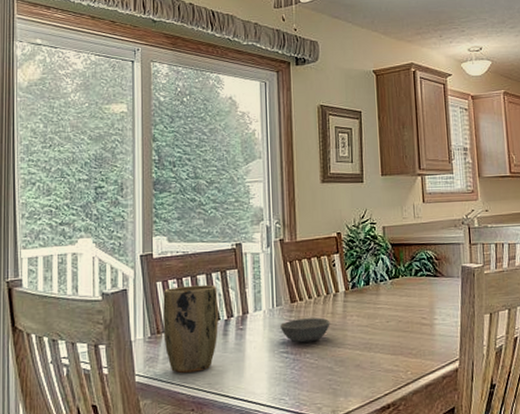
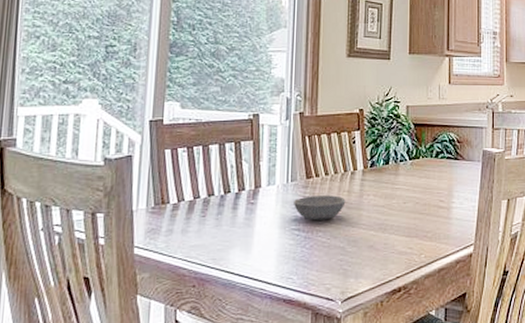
plant pot: present [163,284,218,373] -> none [168,155,230,247]

